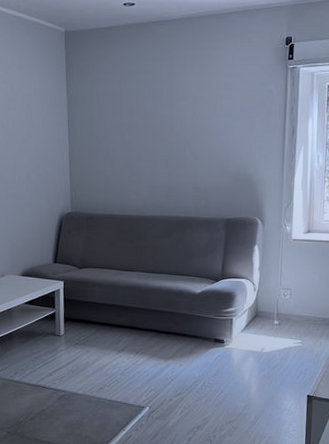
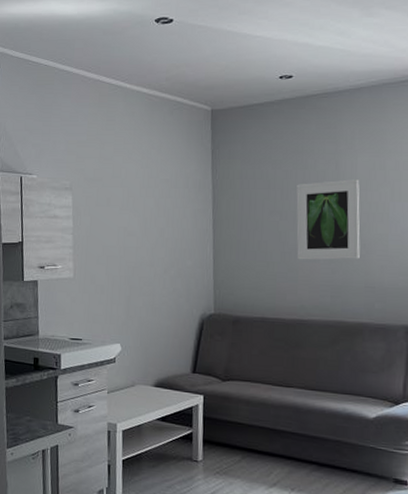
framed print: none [138,97,190,166] -> present [296,179,360,260]

